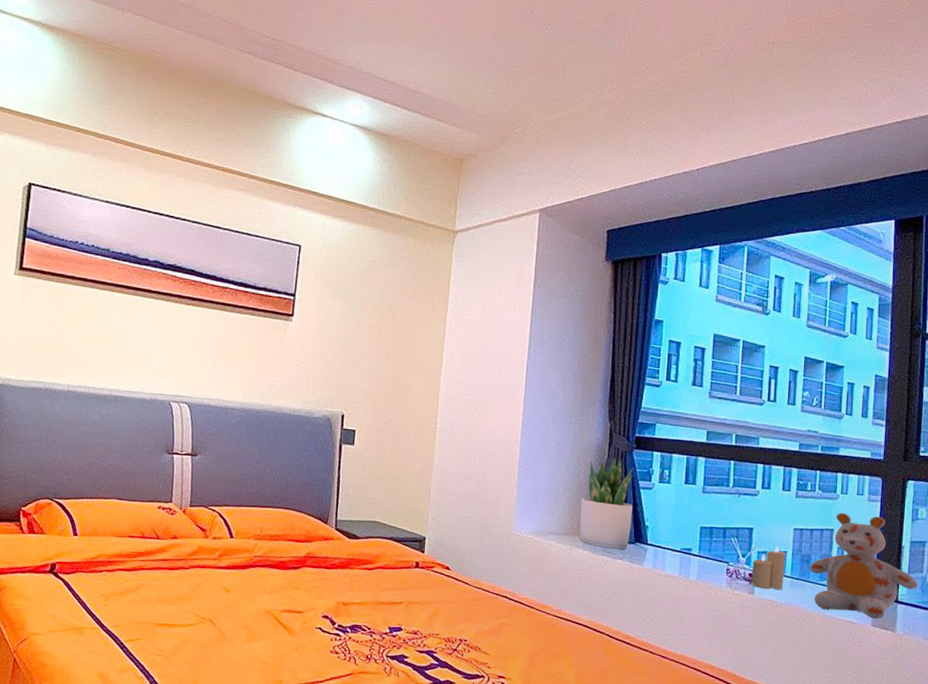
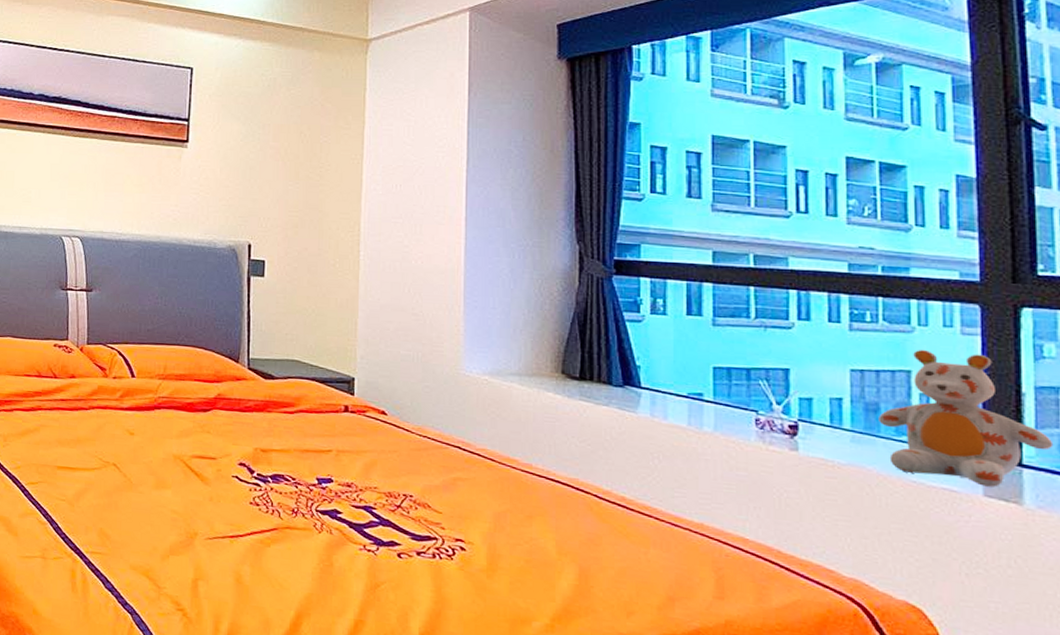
planter: present [579,457,634,550] -> none [547,285,617,395]
candle: present [750,545,786,589] -> none [792,390,841,446]

